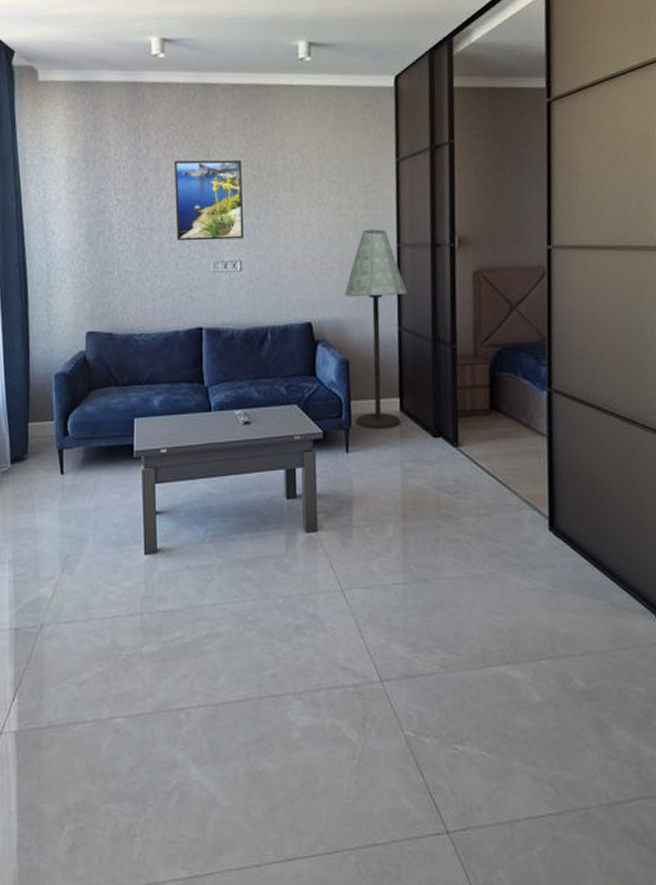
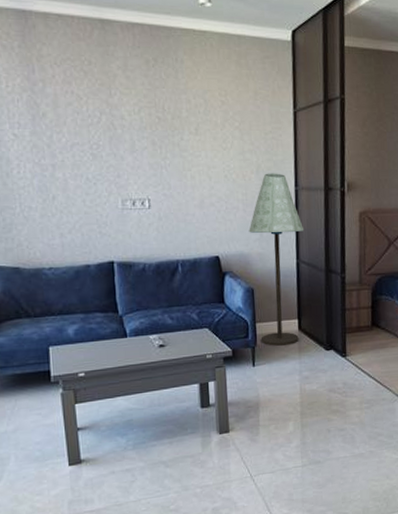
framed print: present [175,159,244,241] -> none [74,98,152,179]

